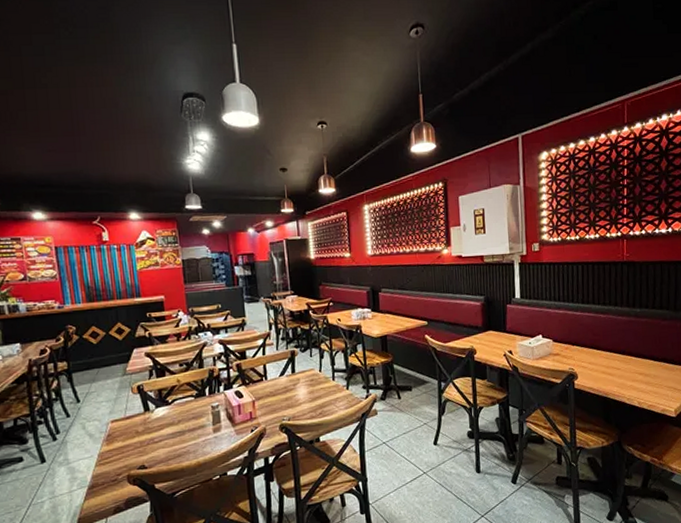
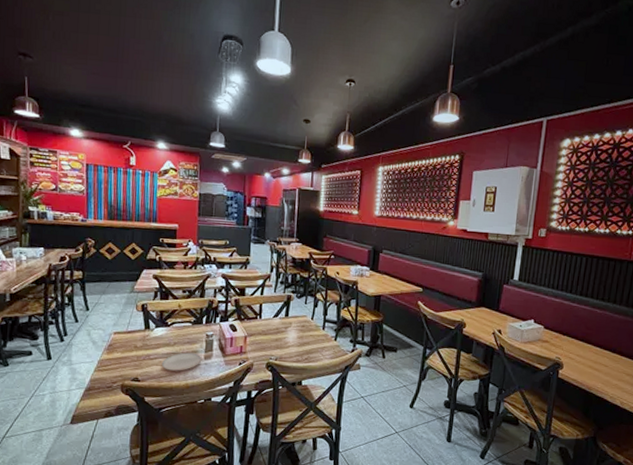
plate: none [167,428,211,451] -> present [161,352,202,371]

